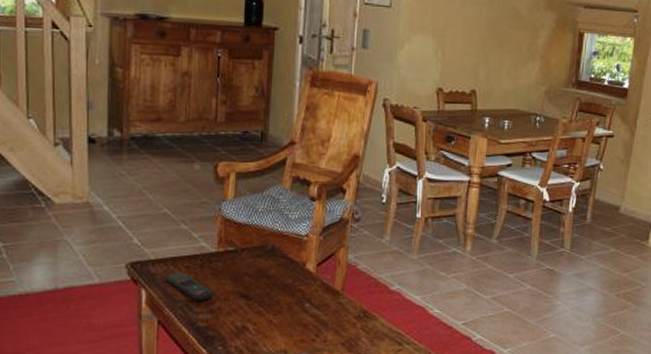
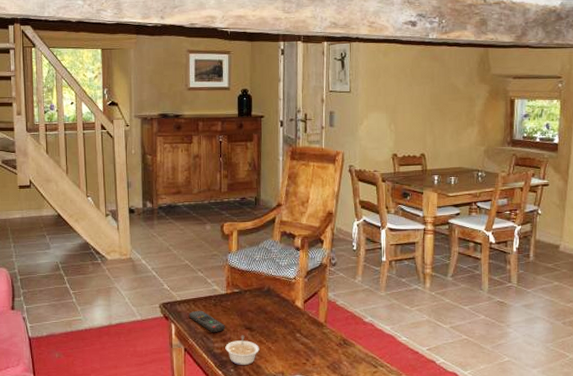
legume: none [212,304,257,343] -> present [225,335,259,366]

